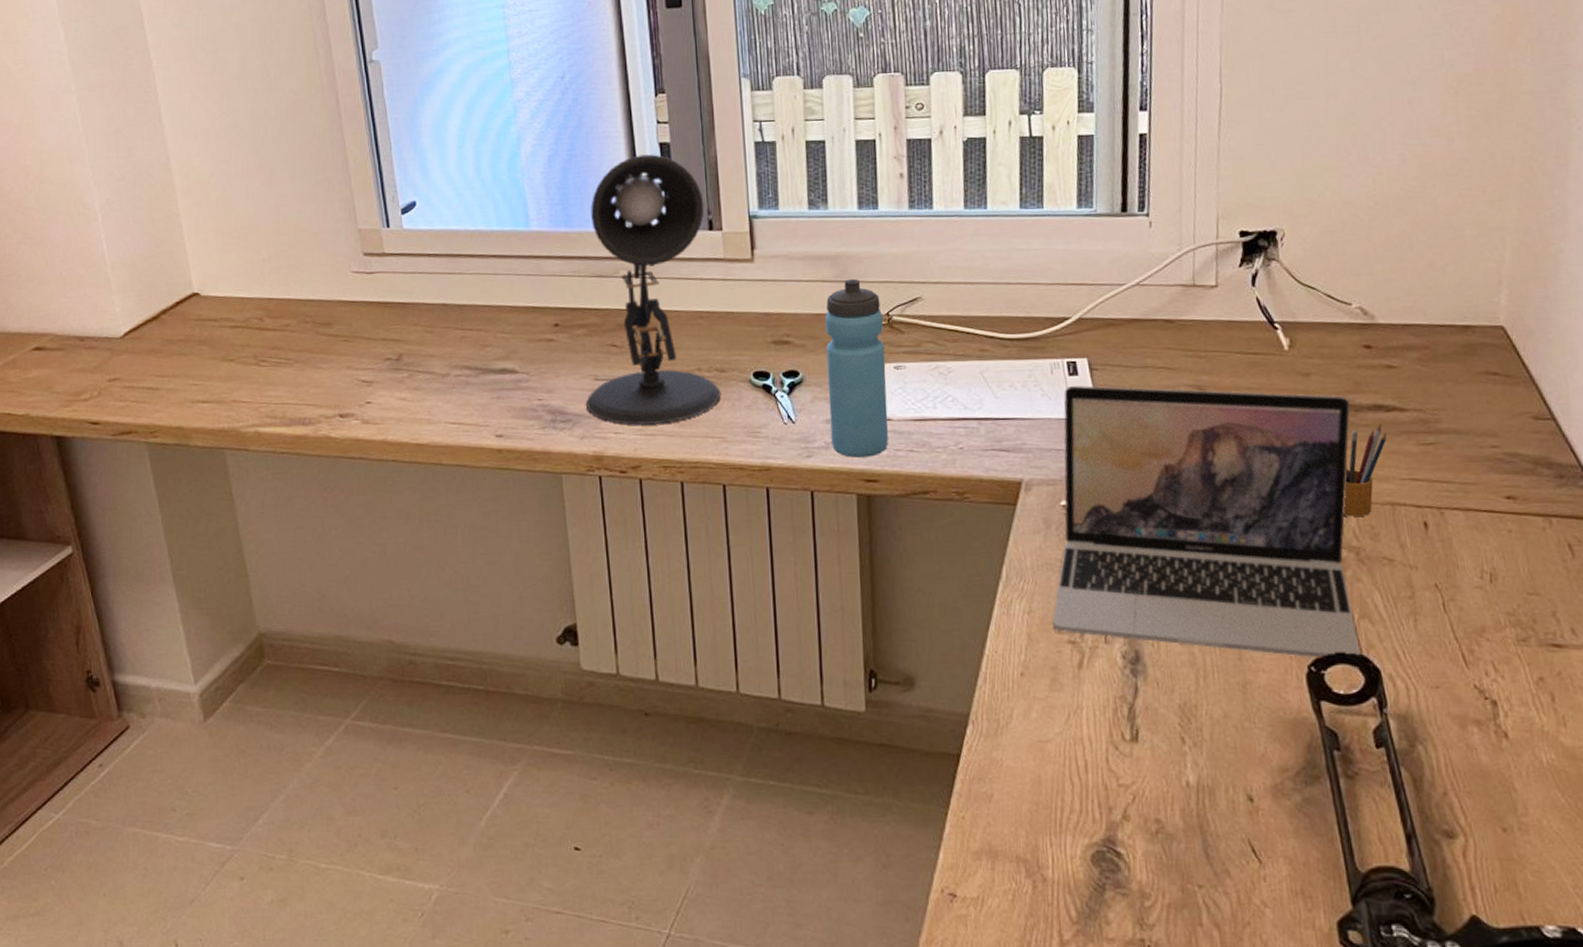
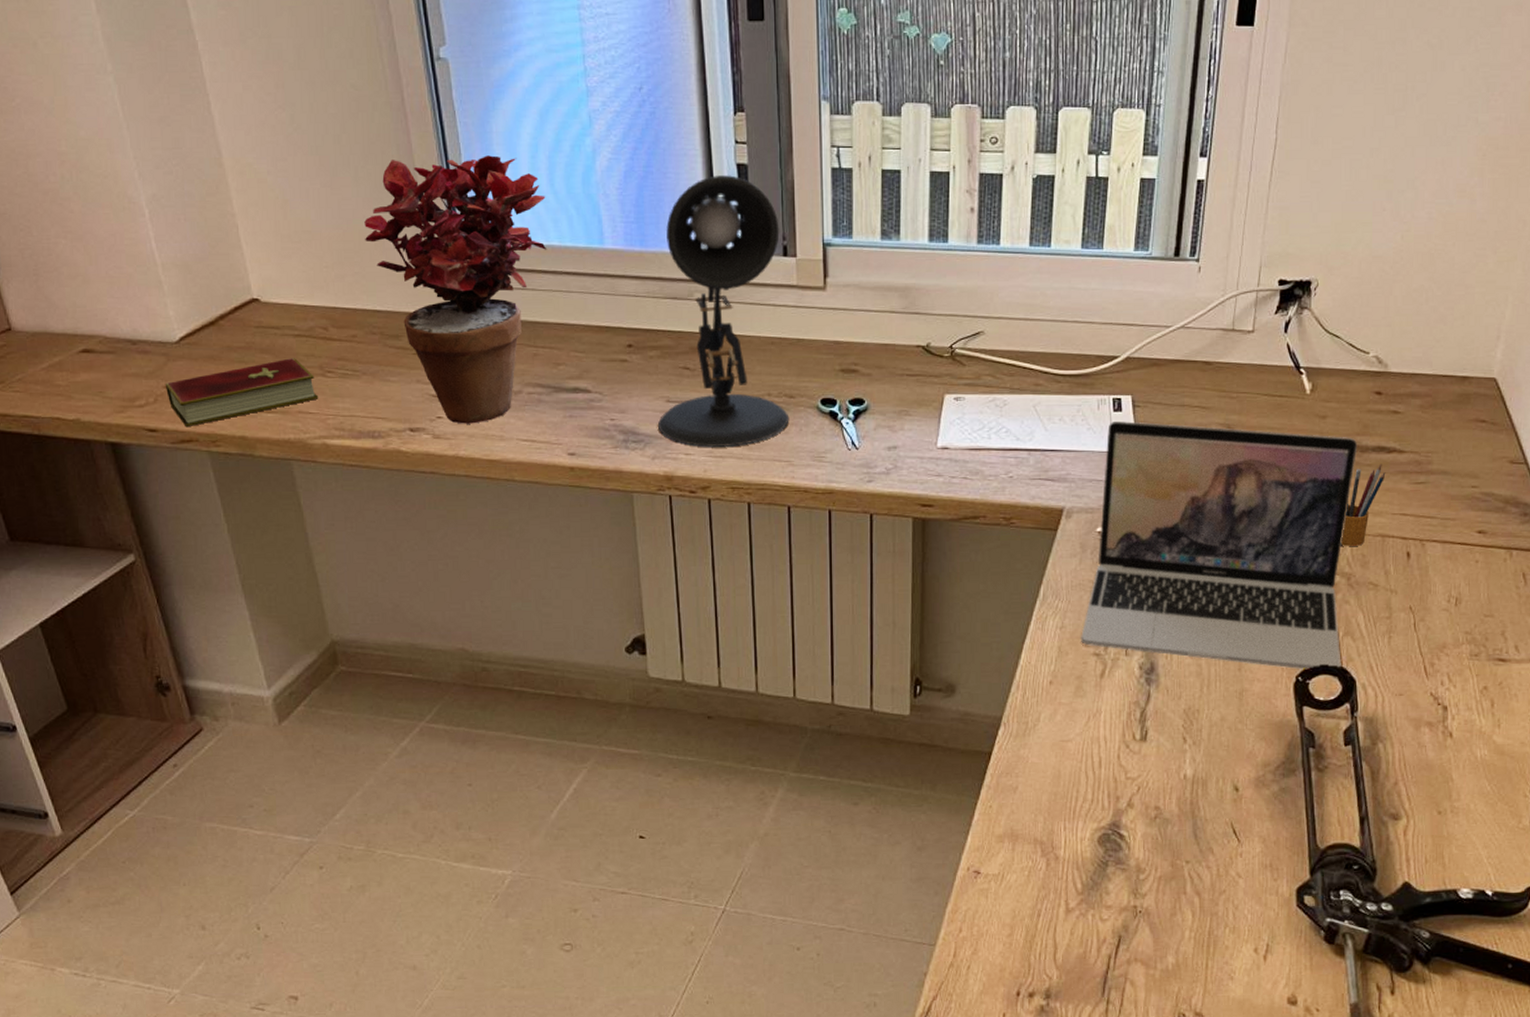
hardcover book: none [108,349,253,420] -> present [165,358,319,428]
potted plant: none [300,147,474,409] -> present [364,155,547,424]
water bottle: present [825,278,889,458] -> none [891,310,946,483]

